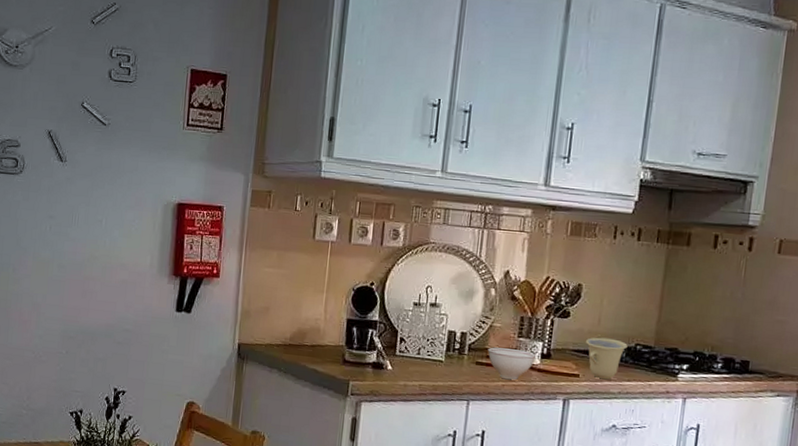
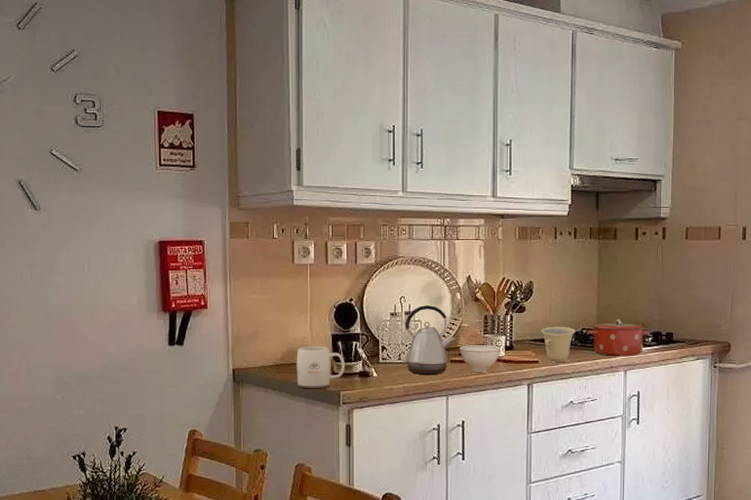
mug: none [304,328,359,376] -> present [296,346,346,389]
kettle: none [420,298,484,376] -> present [401,305,455,375]
casserole: none [642,337,719,383] -> present [588,318,649,357]

